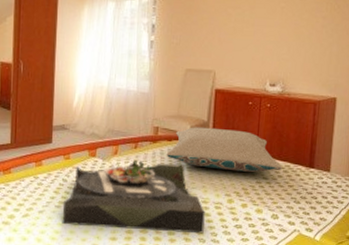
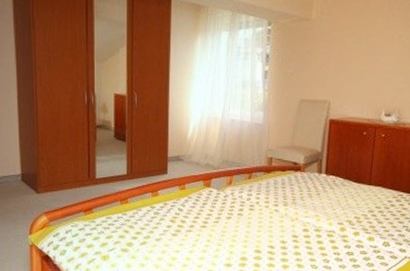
serving tray: present [62,159,205,234] -> none [178,189,318,260]
pillow: present [166,127,283,172] -> none [280,157,396,201]

